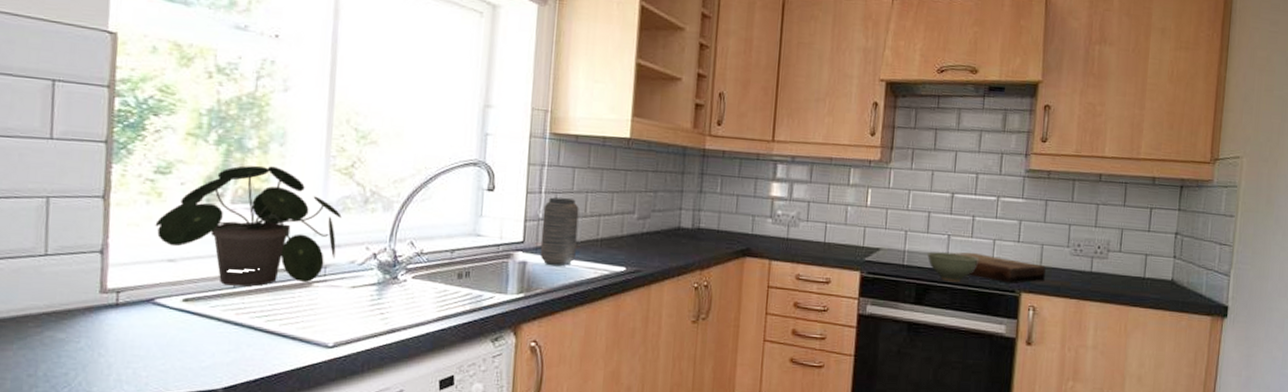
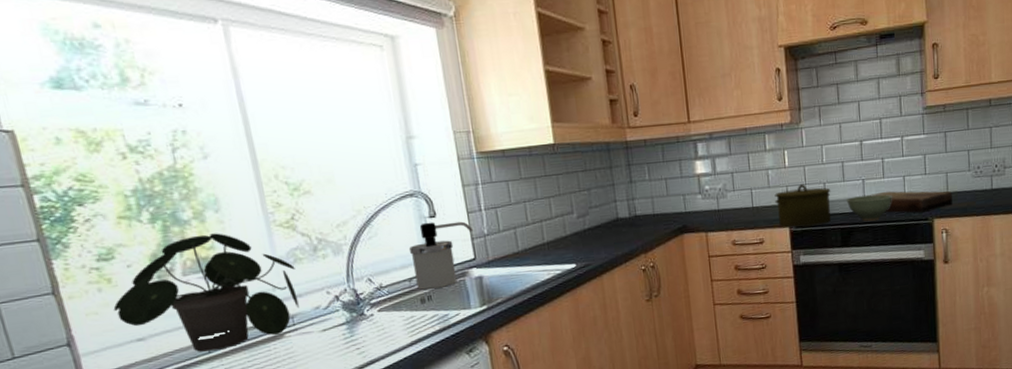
soap dispenser: none [458,194,529,266] -> present [409,221,474,290]
vase: present [540,197,579,267] -> none [486,210,527,276]
cooking pot: none [849,227,912,276] -> present [774,184,832,228]

